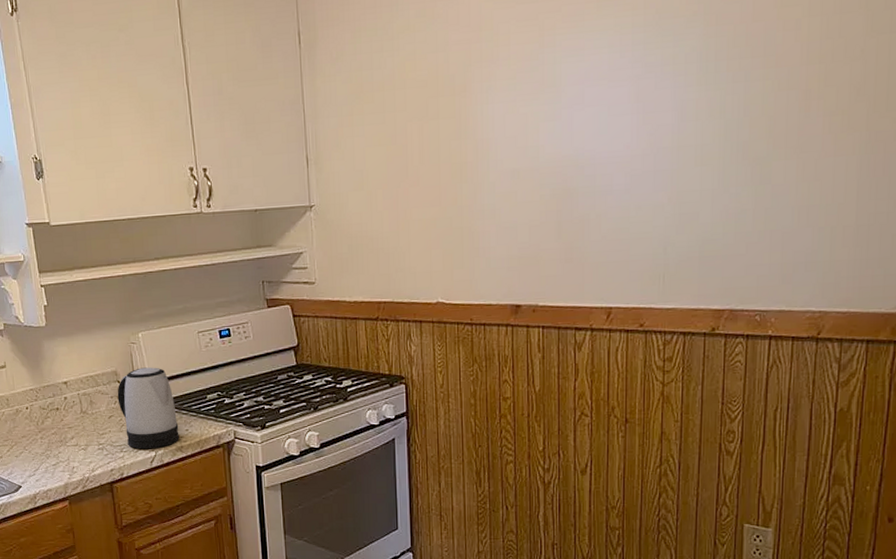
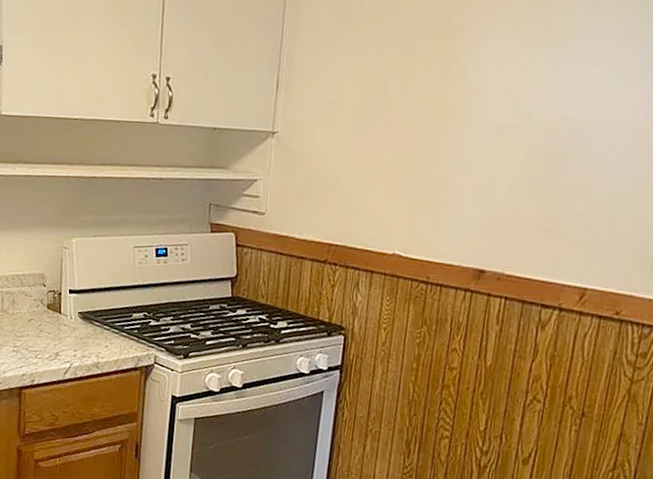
kettle: present [117,367,180,449] -> none [40,274,99,360]

